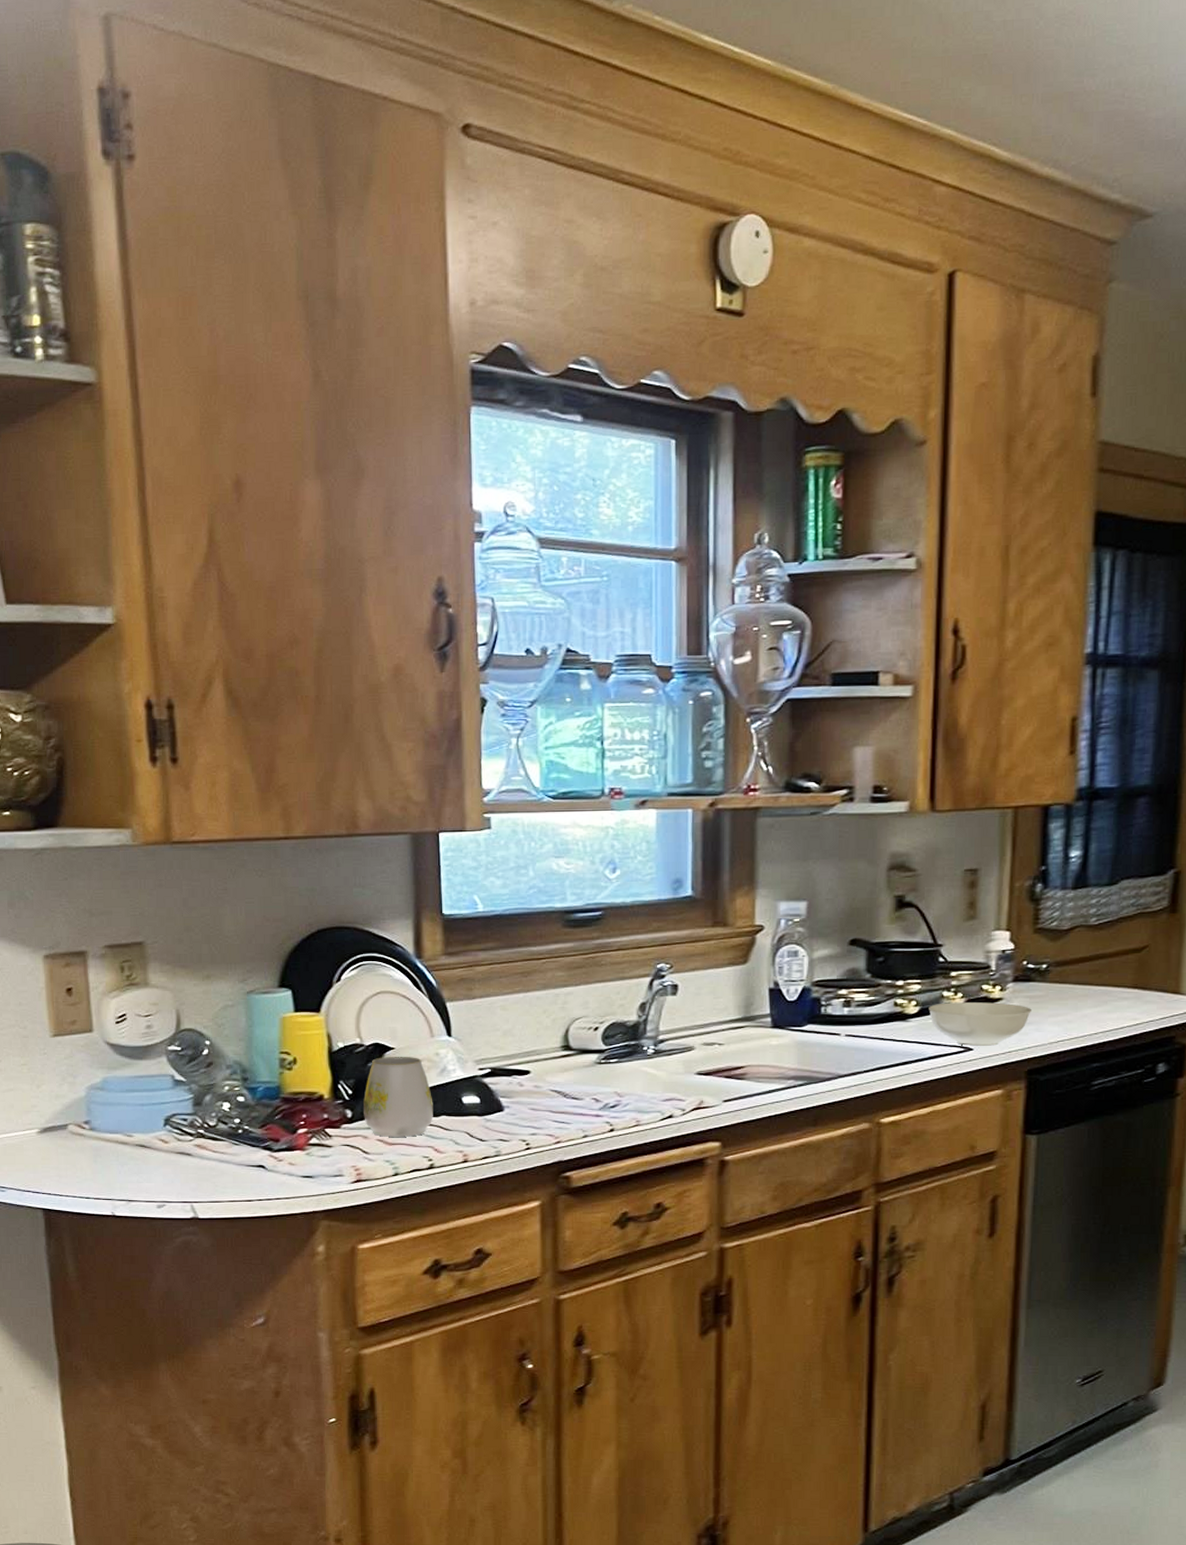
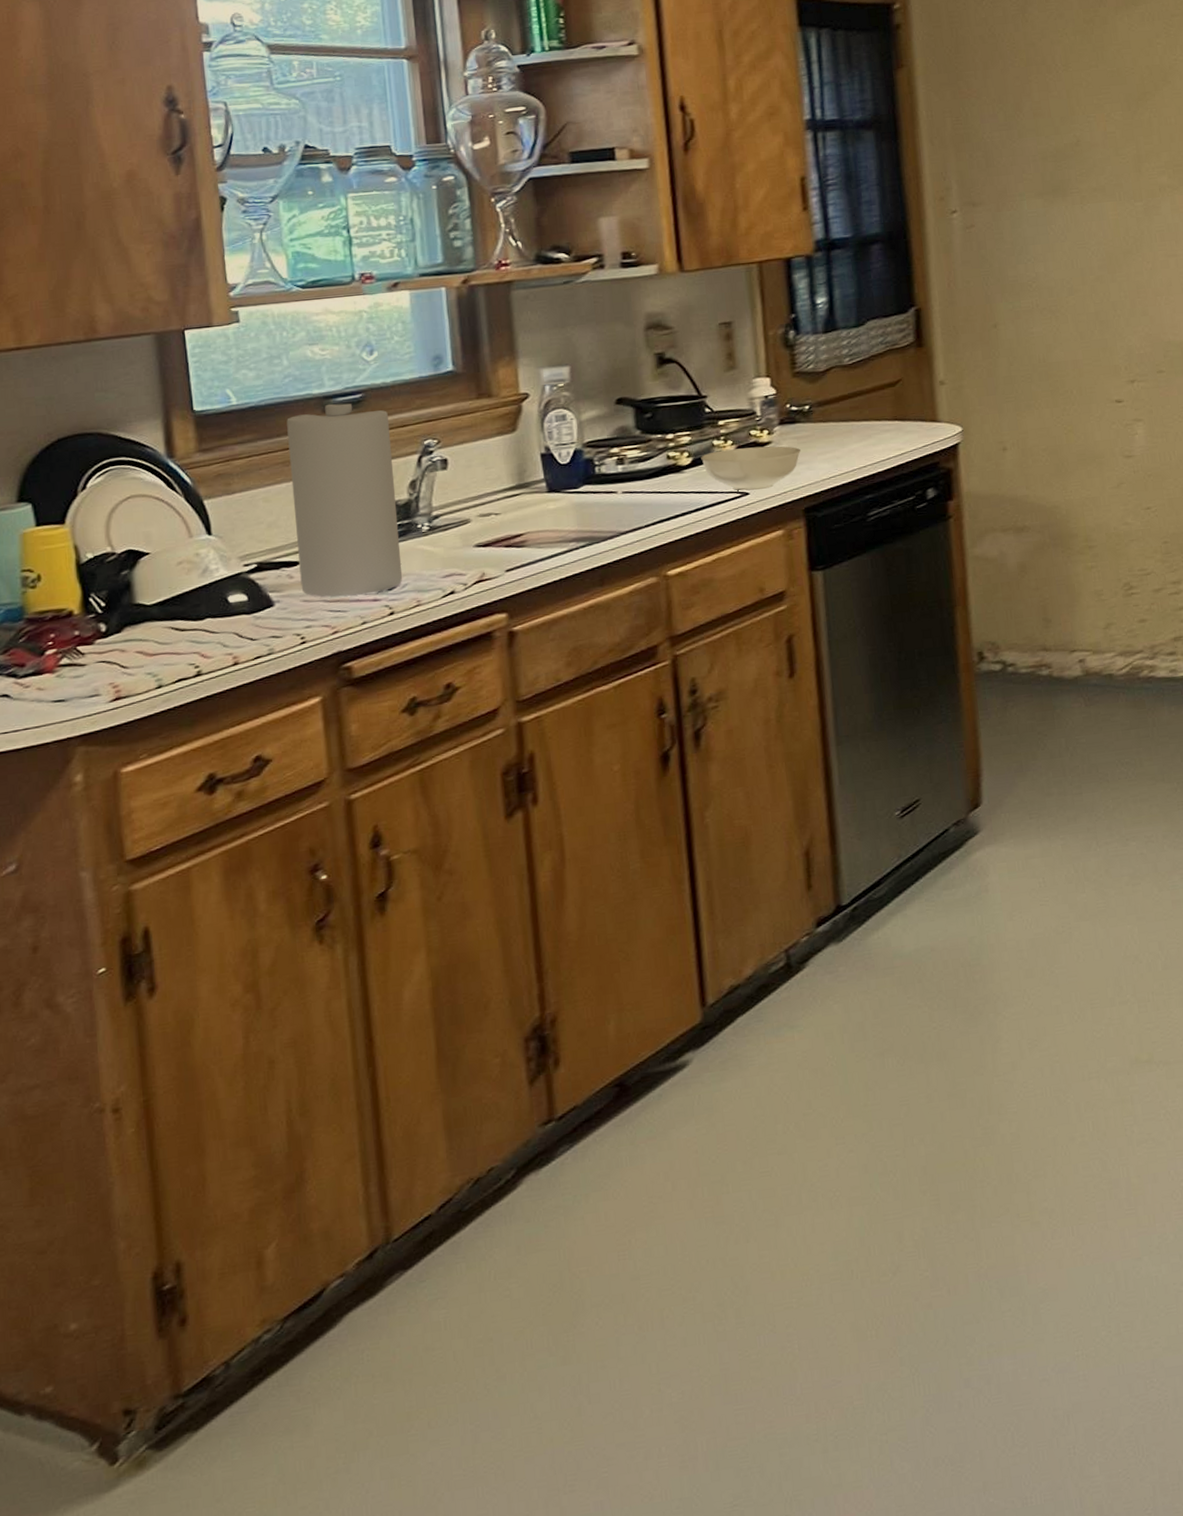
mug: present [362,1056,433,1137] -> none [118,560,198,648]
paper towel holder: none [528,919,626,1109] -> present [287,403,403,597]

